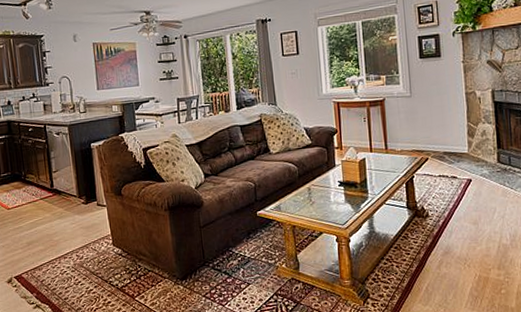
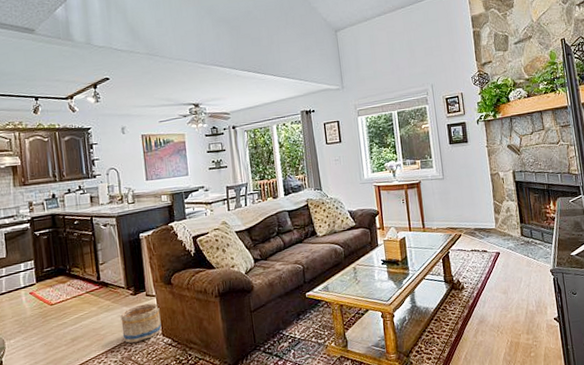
basket: none [73,213,112,251] -> present [120,303,162,343]

